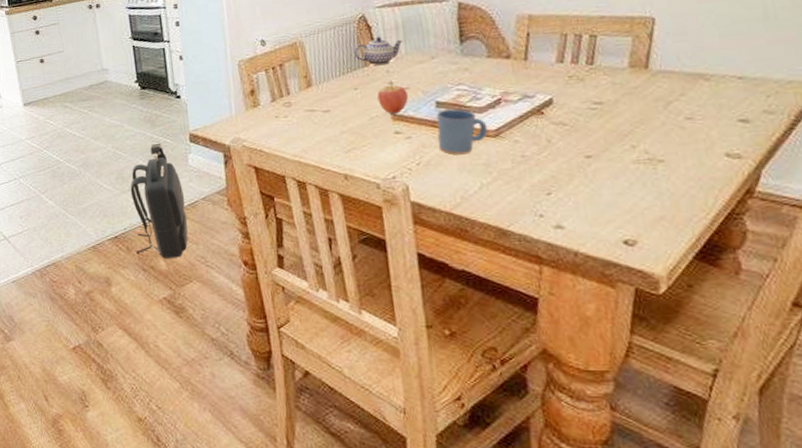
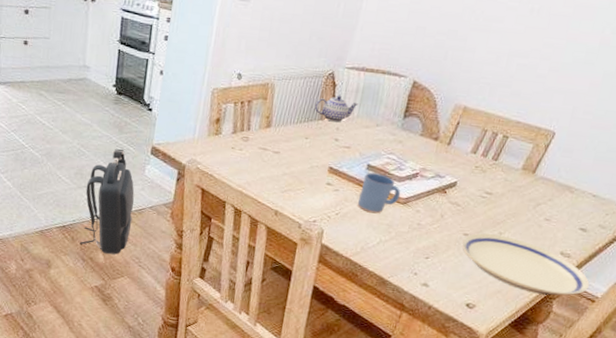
fruit: present [377,81,409,115] -> none [321,138,348,168]
plate: none [586,148,786,212] -> present [462,233,590,296]

